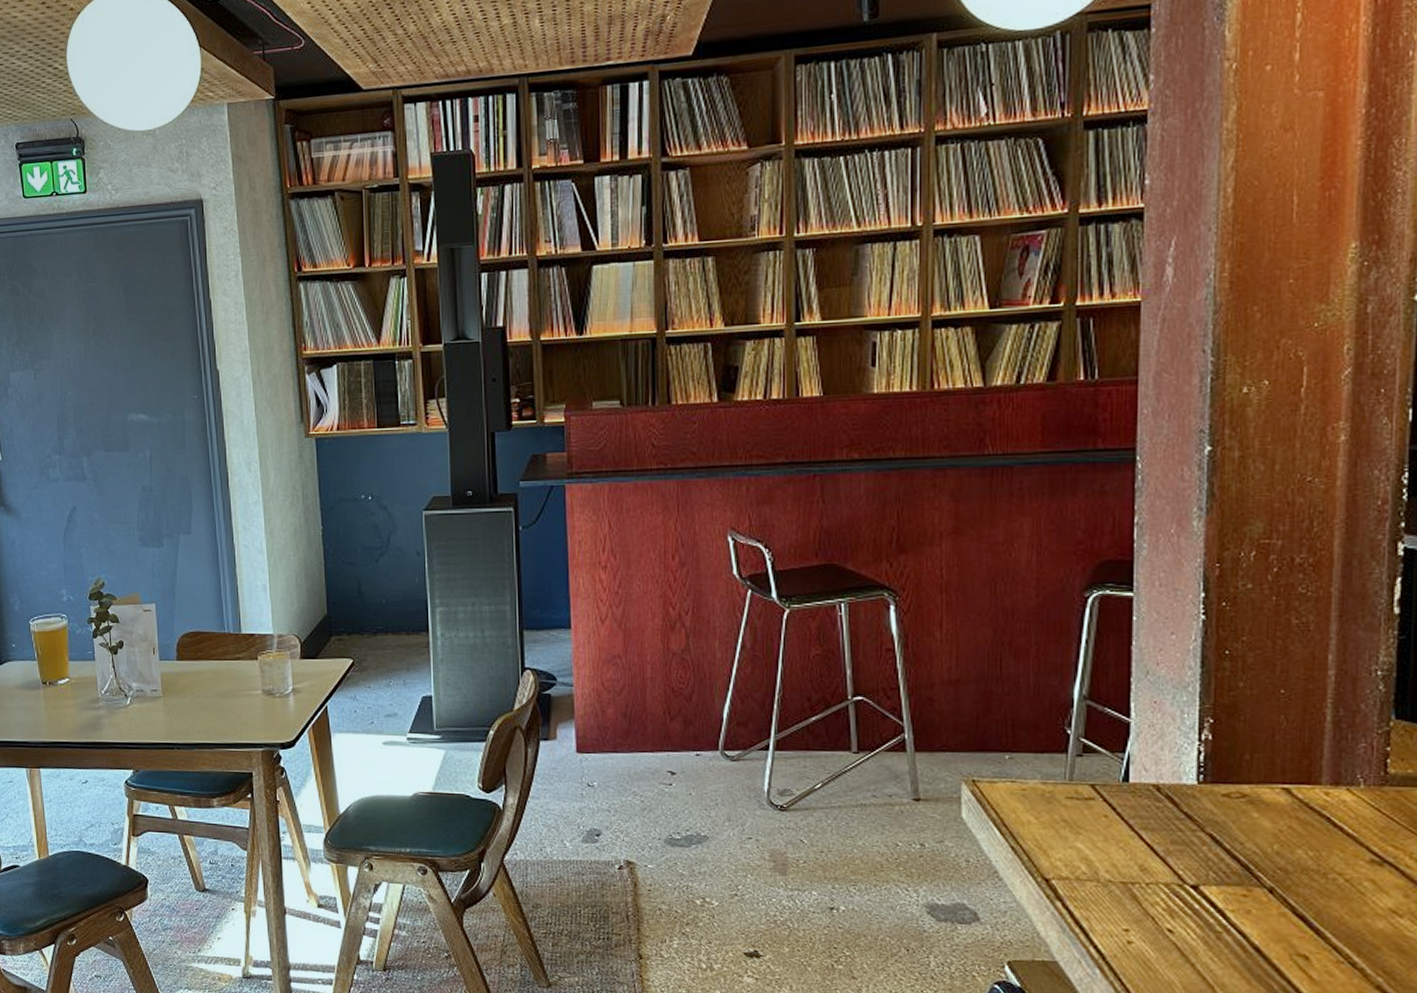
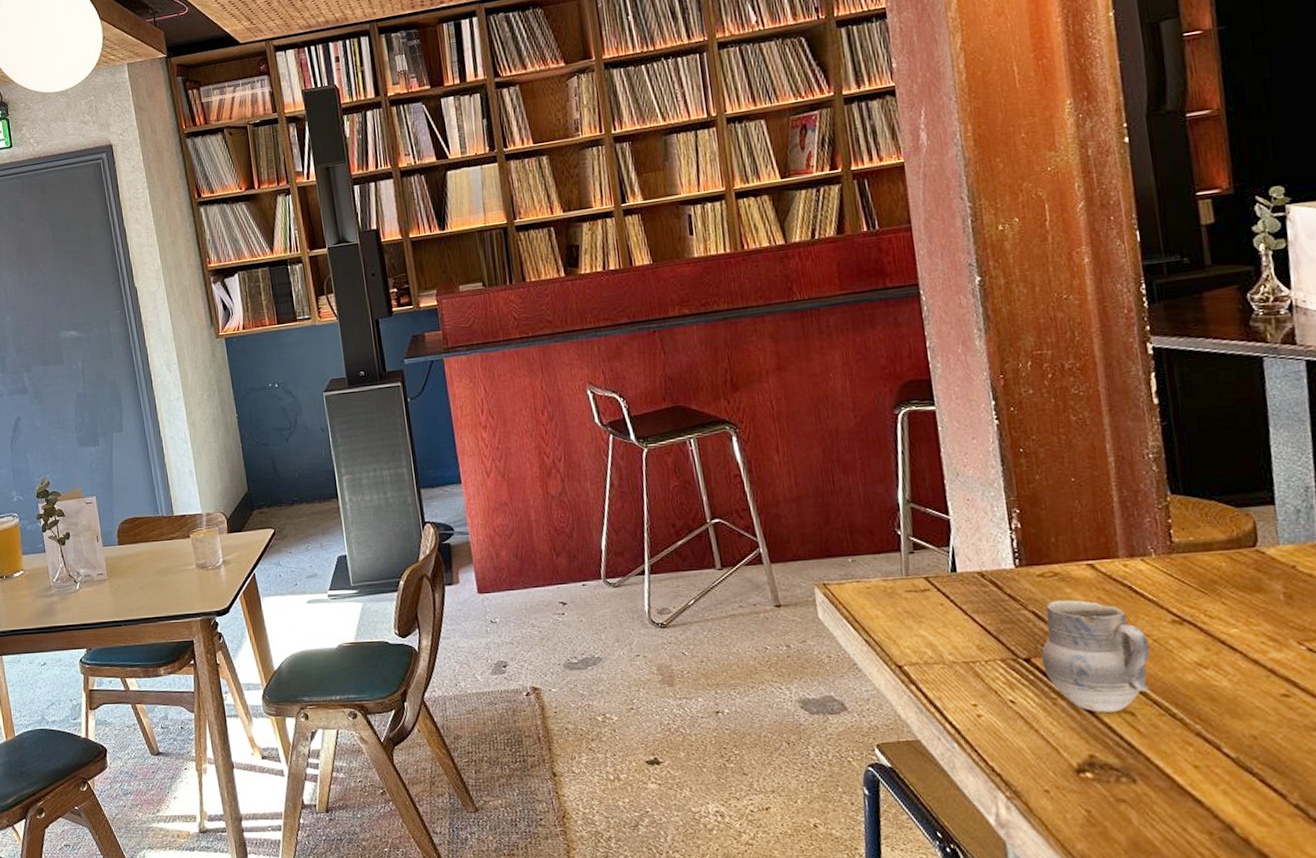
cup: none [1210,825,1339,954] -> present [1041,600,1150,712]

